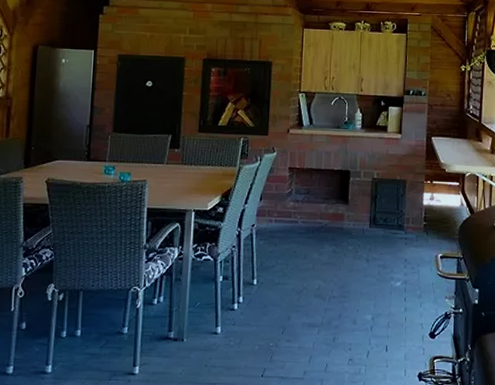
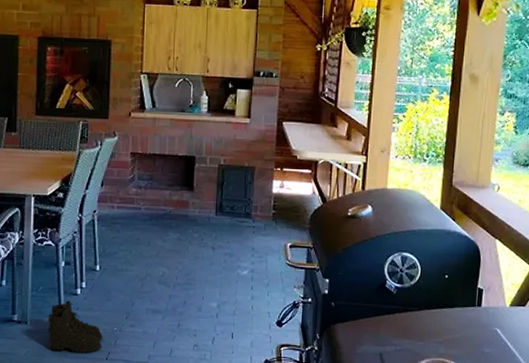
boots: none [202,316,259,371] -> present [46,300,103,354]

